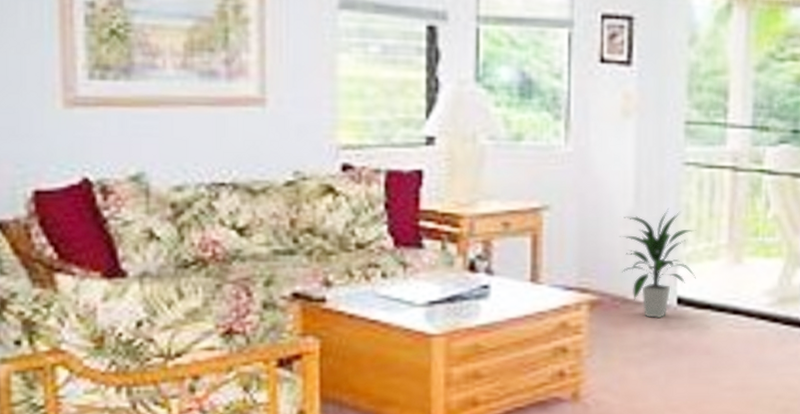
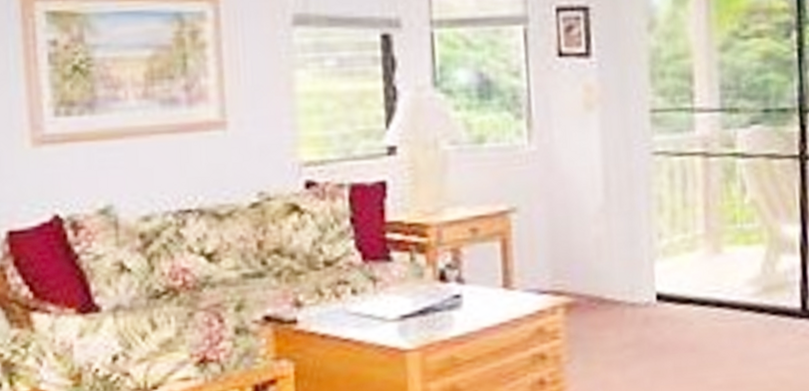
indoor plant: present [619,208,696,318] -> none [591,200,674,317]

